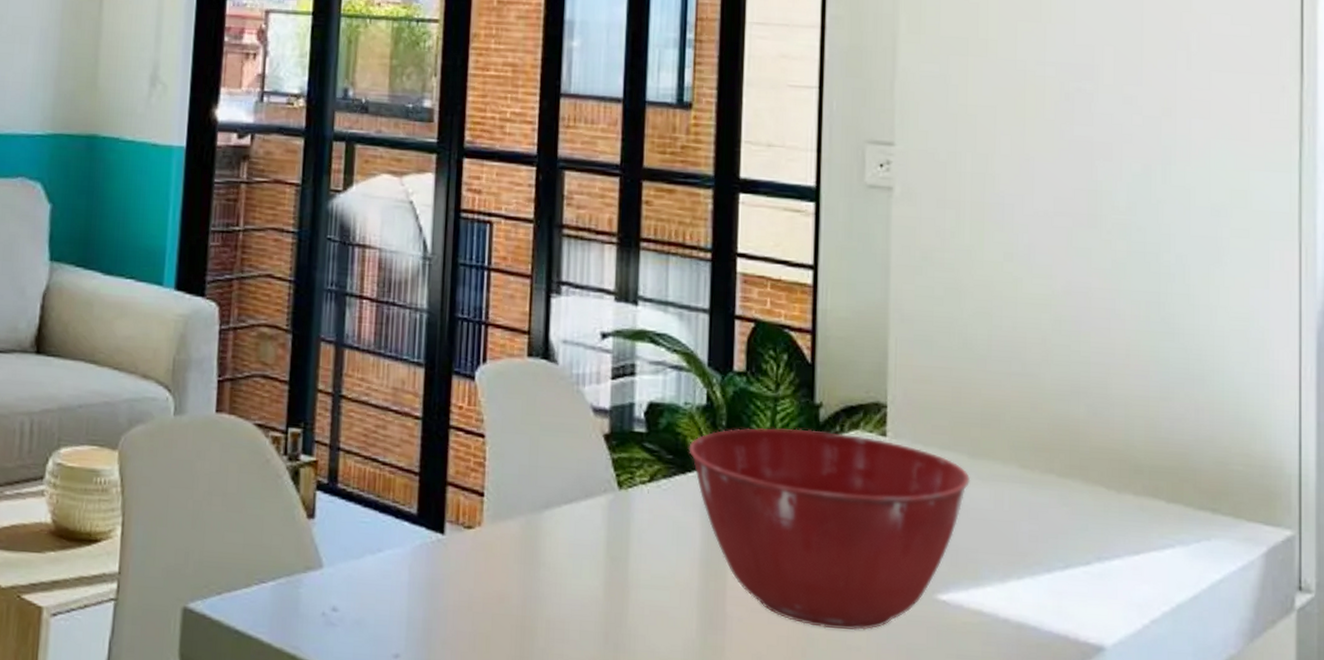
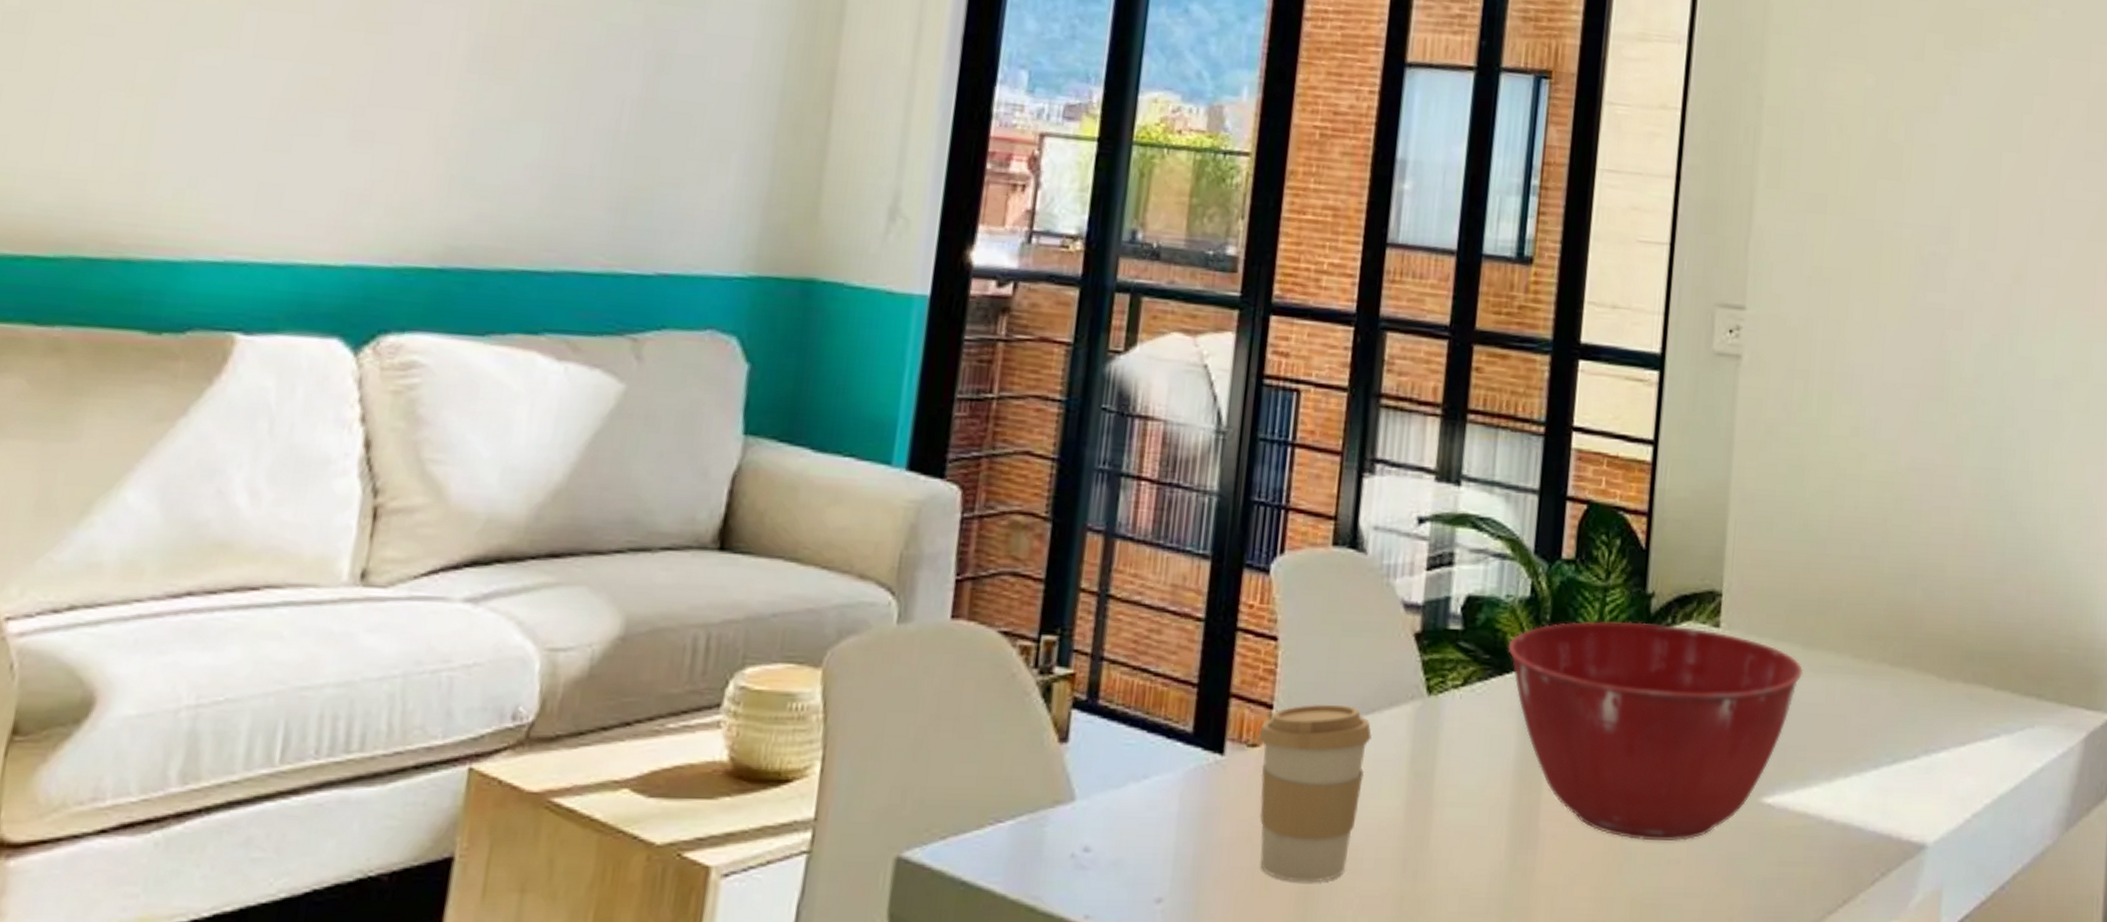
coffee cup: none [473,494,571,649] -> present [1259,704,1372,883]

